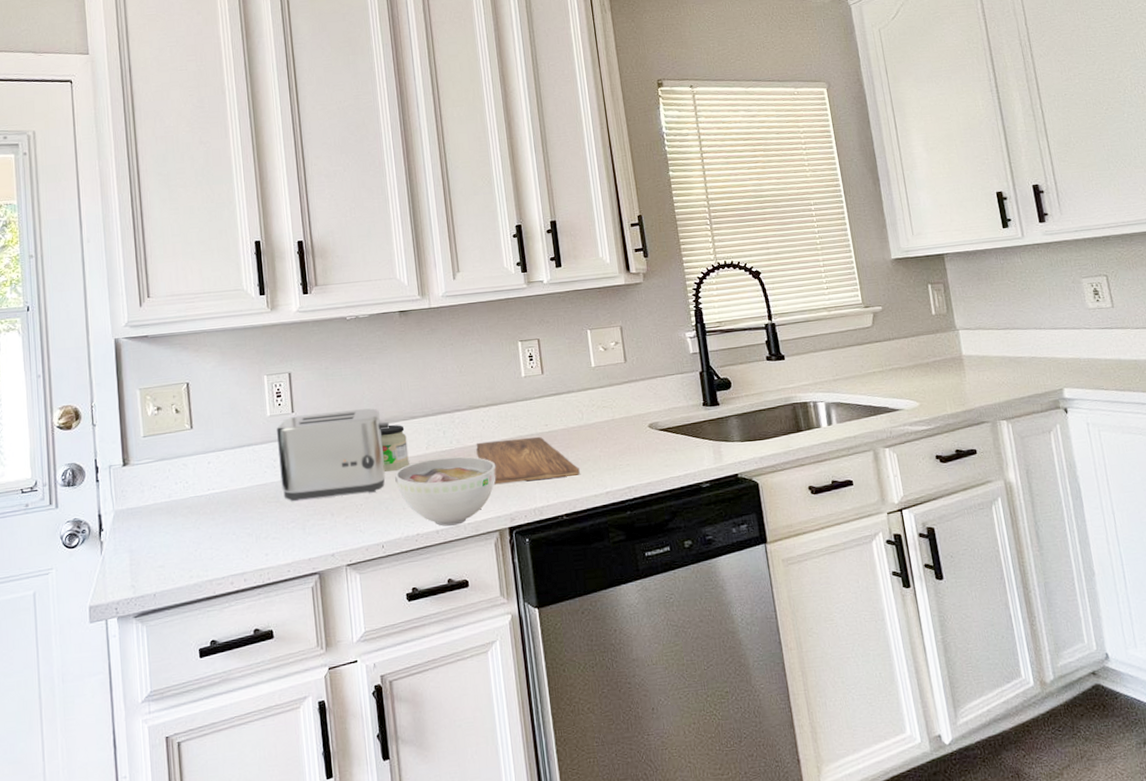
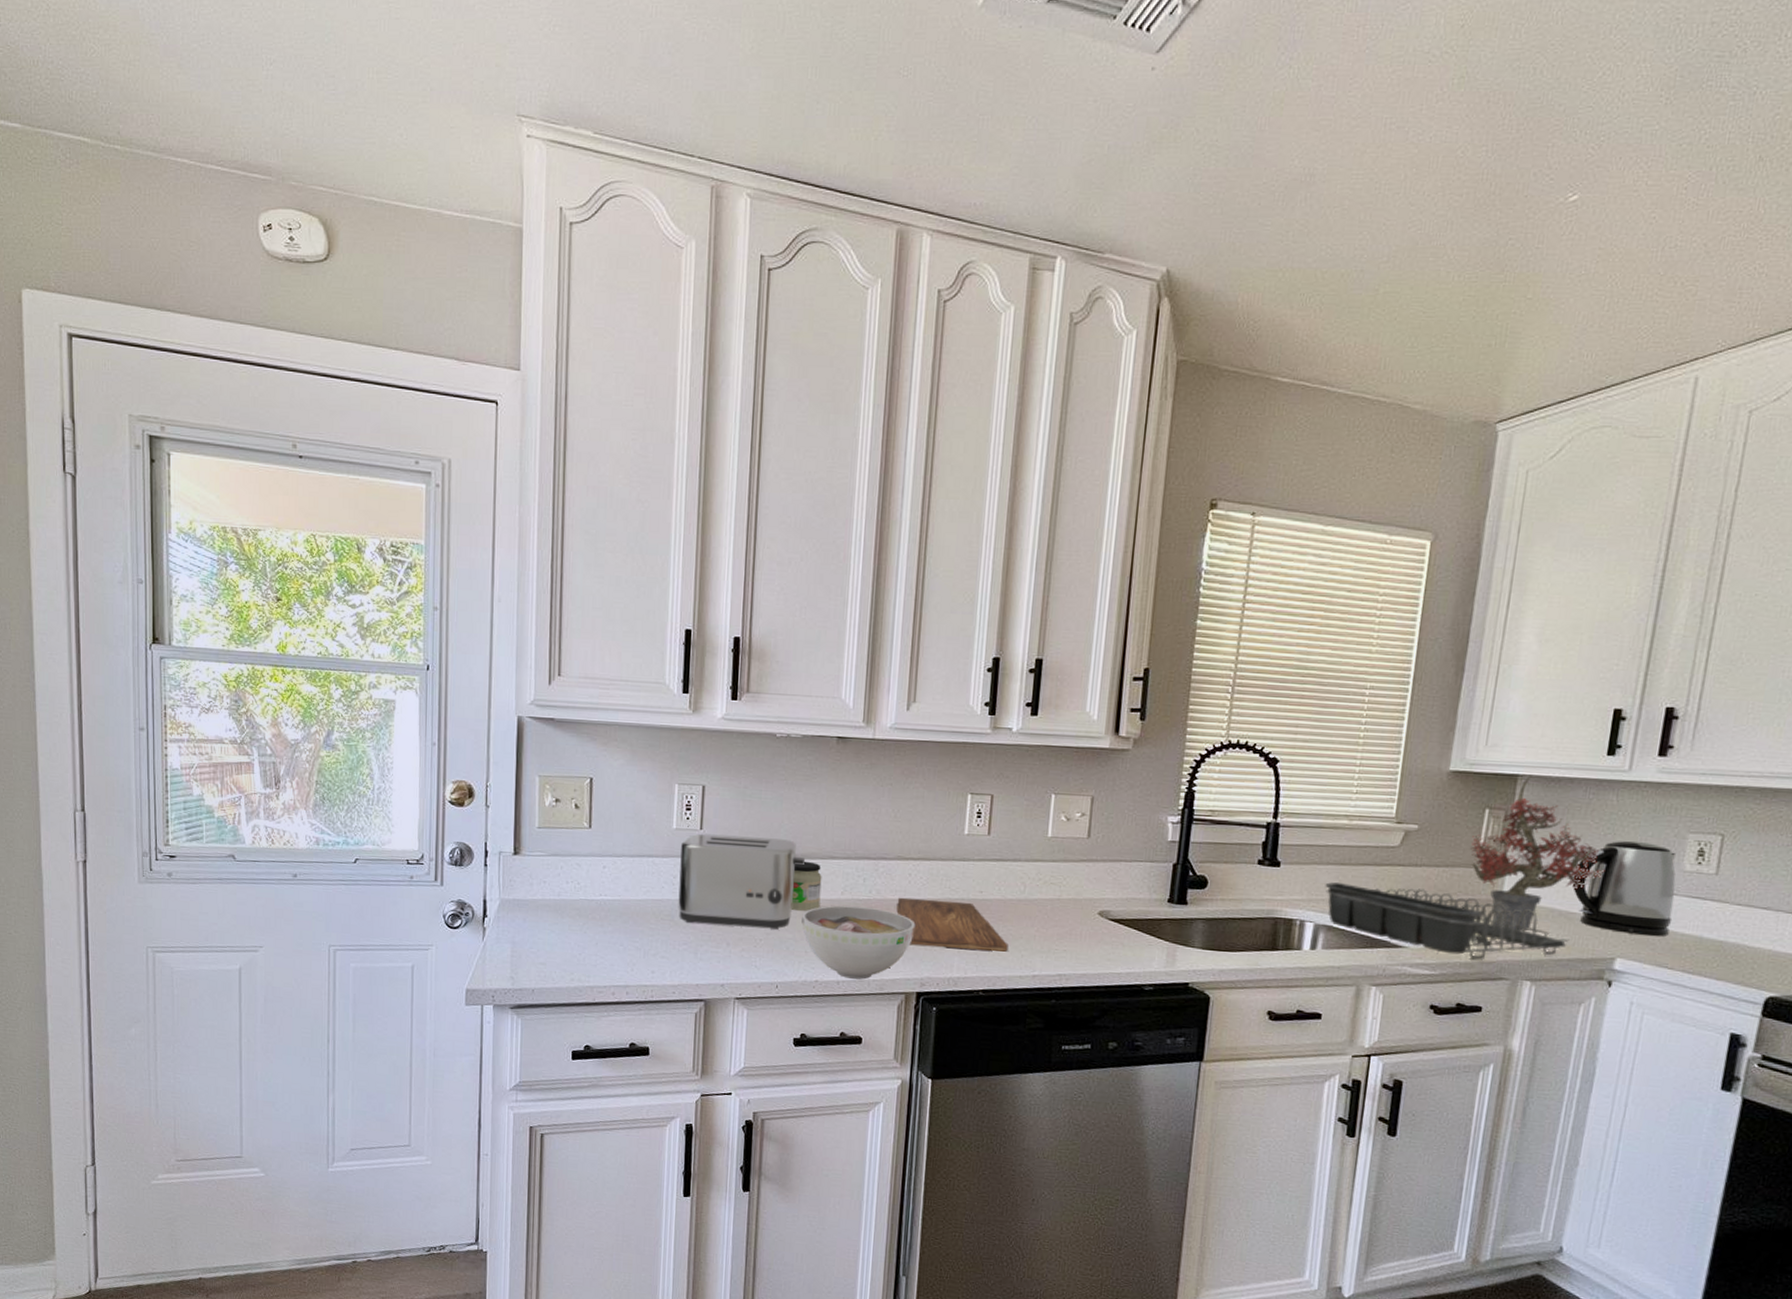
dish rack: none [824,358,1024,411] -> present [1325,882,1570,961]
potted plant: none [925,252,1032,379] -> present [1469,774,1605,930]
kettle: none [1009,290,1096,368] -> present [1573,840,1676,937]

